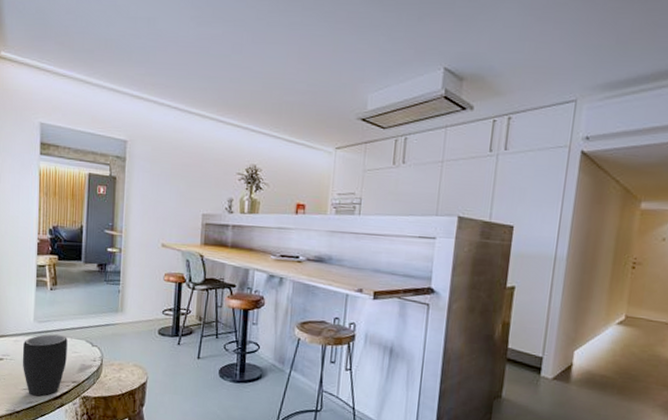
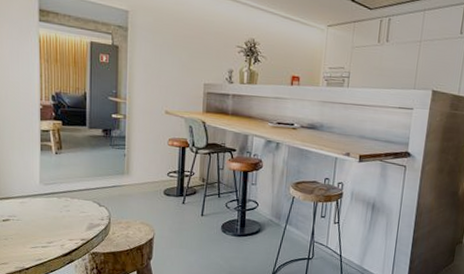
mug: present [22,334,68,397] -> none [29,195,75,254]

